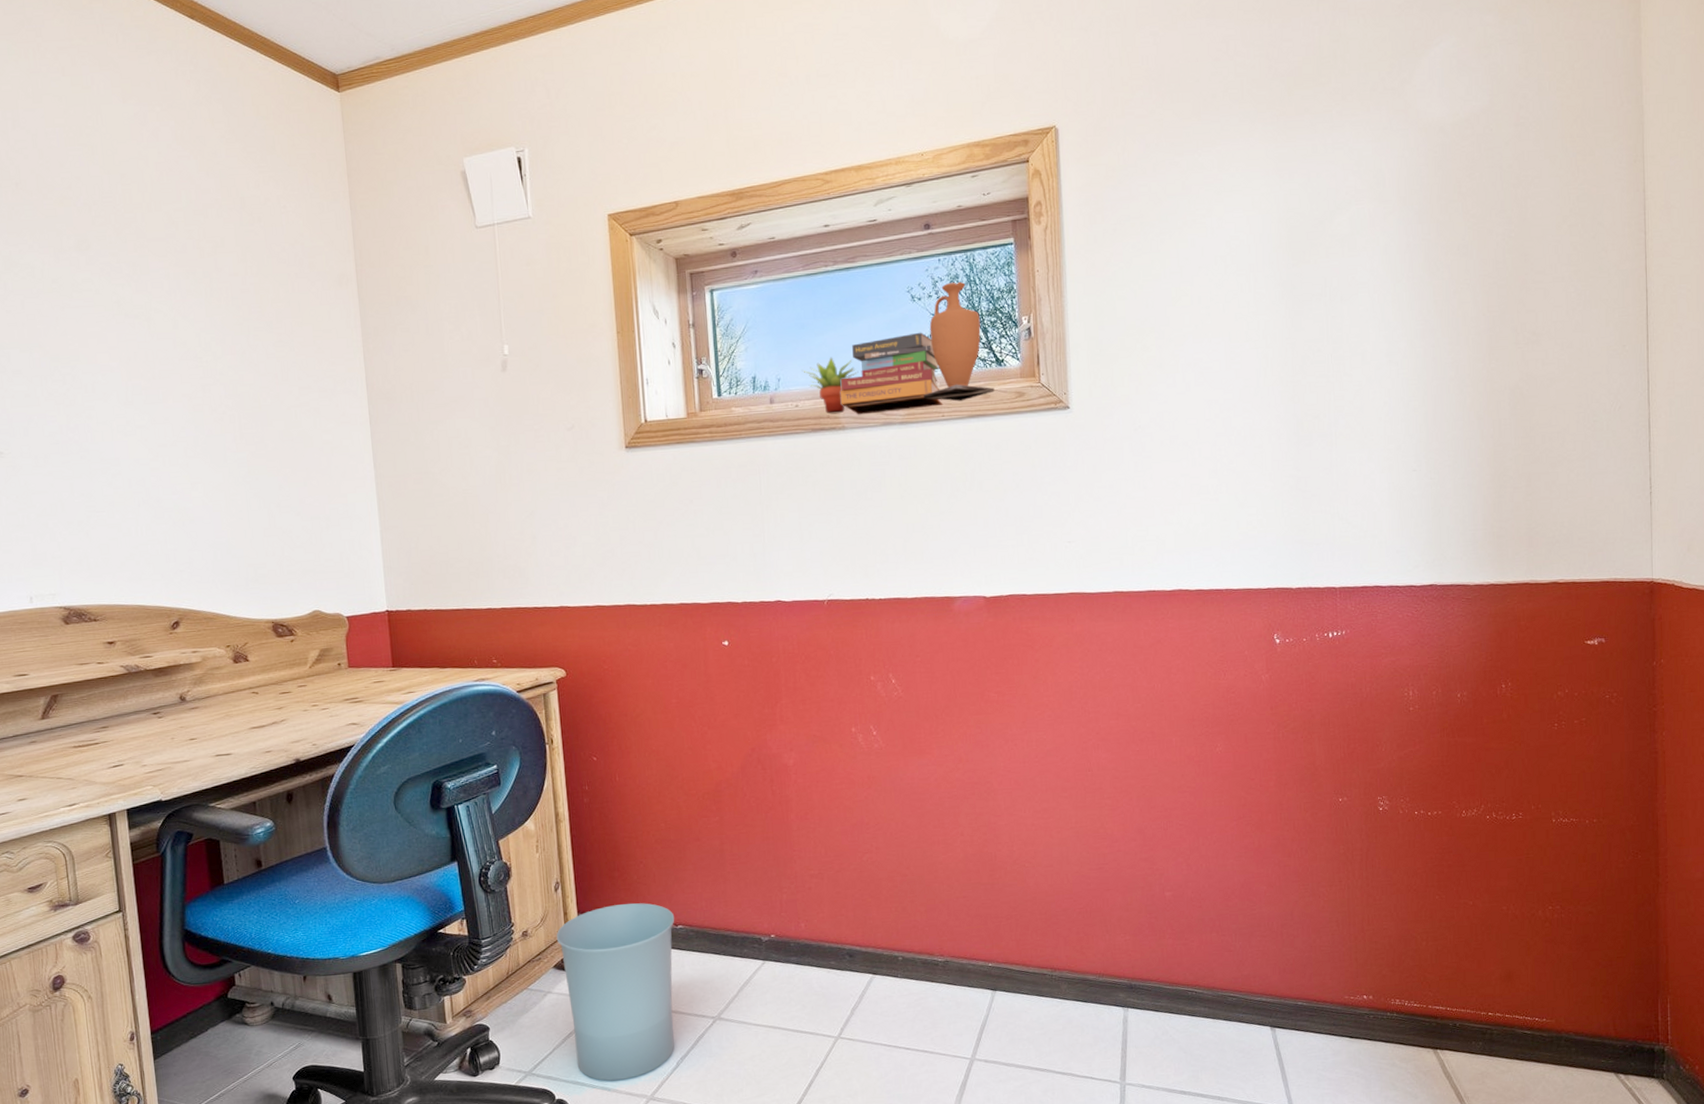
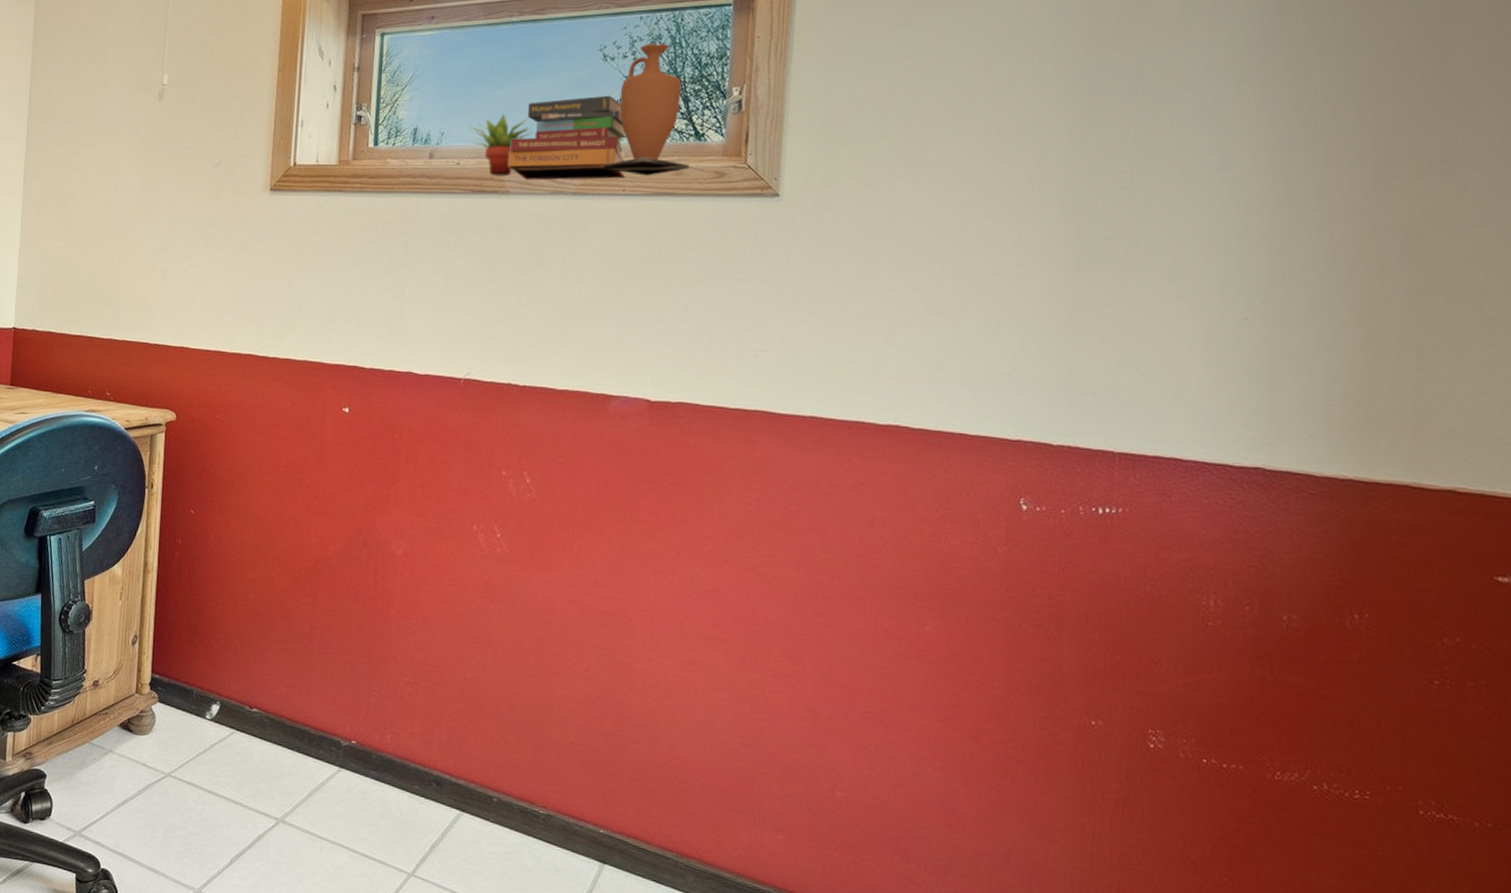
waste bin: present [556,903,675,1081] -> none [126,671,251,865]

